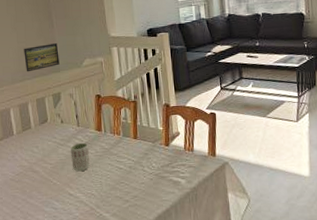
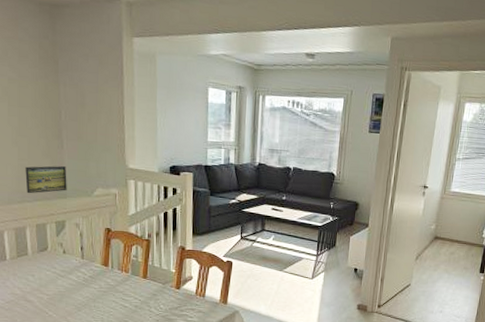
cup: present [70,142,91,172] -> none [71,276,93,306]

